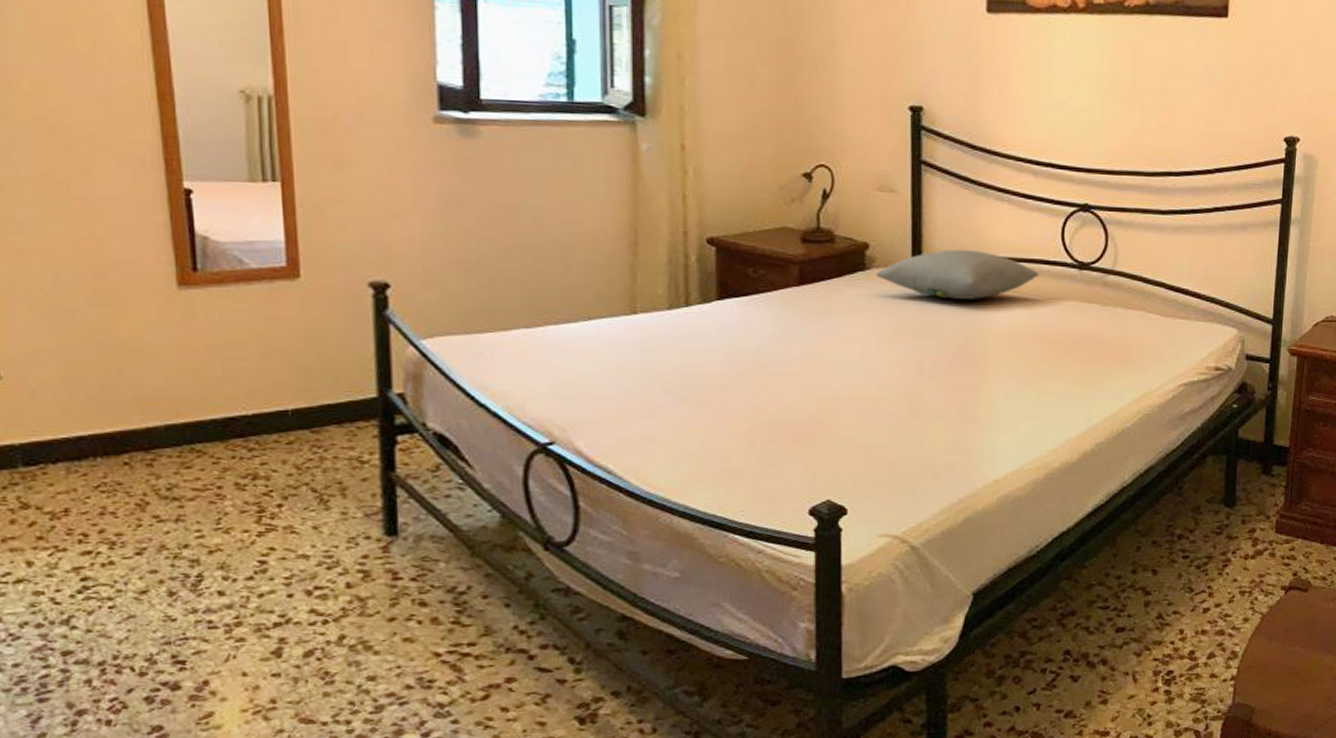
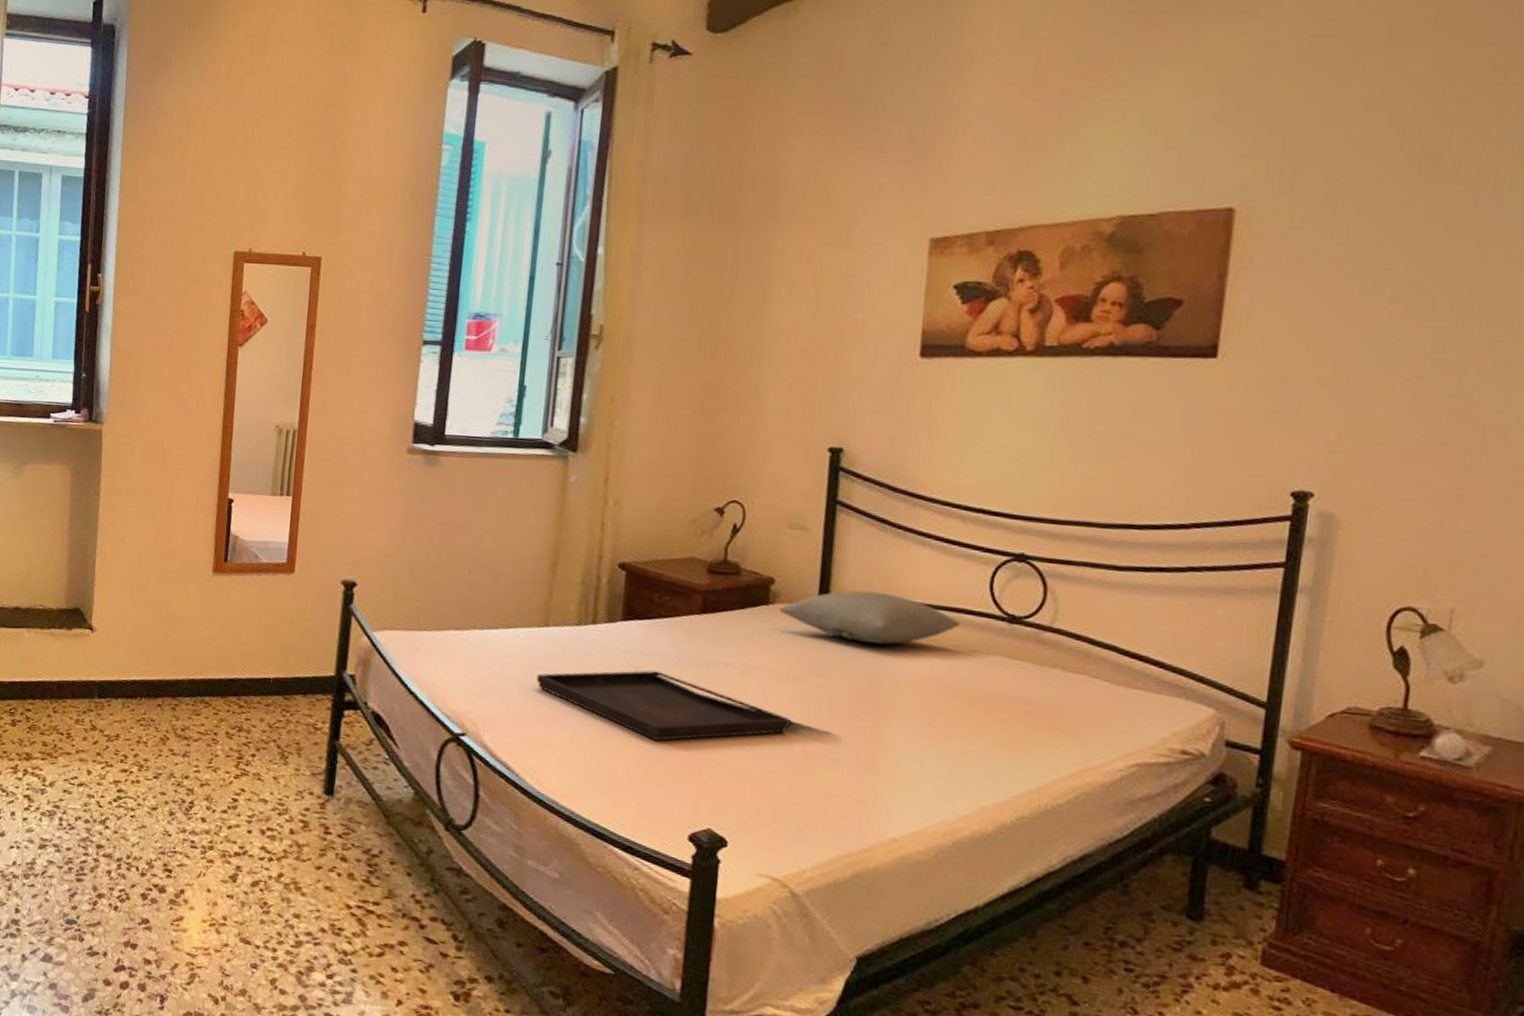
serving tray: none [630,348,896,420] -> present [537,670,791,741]

